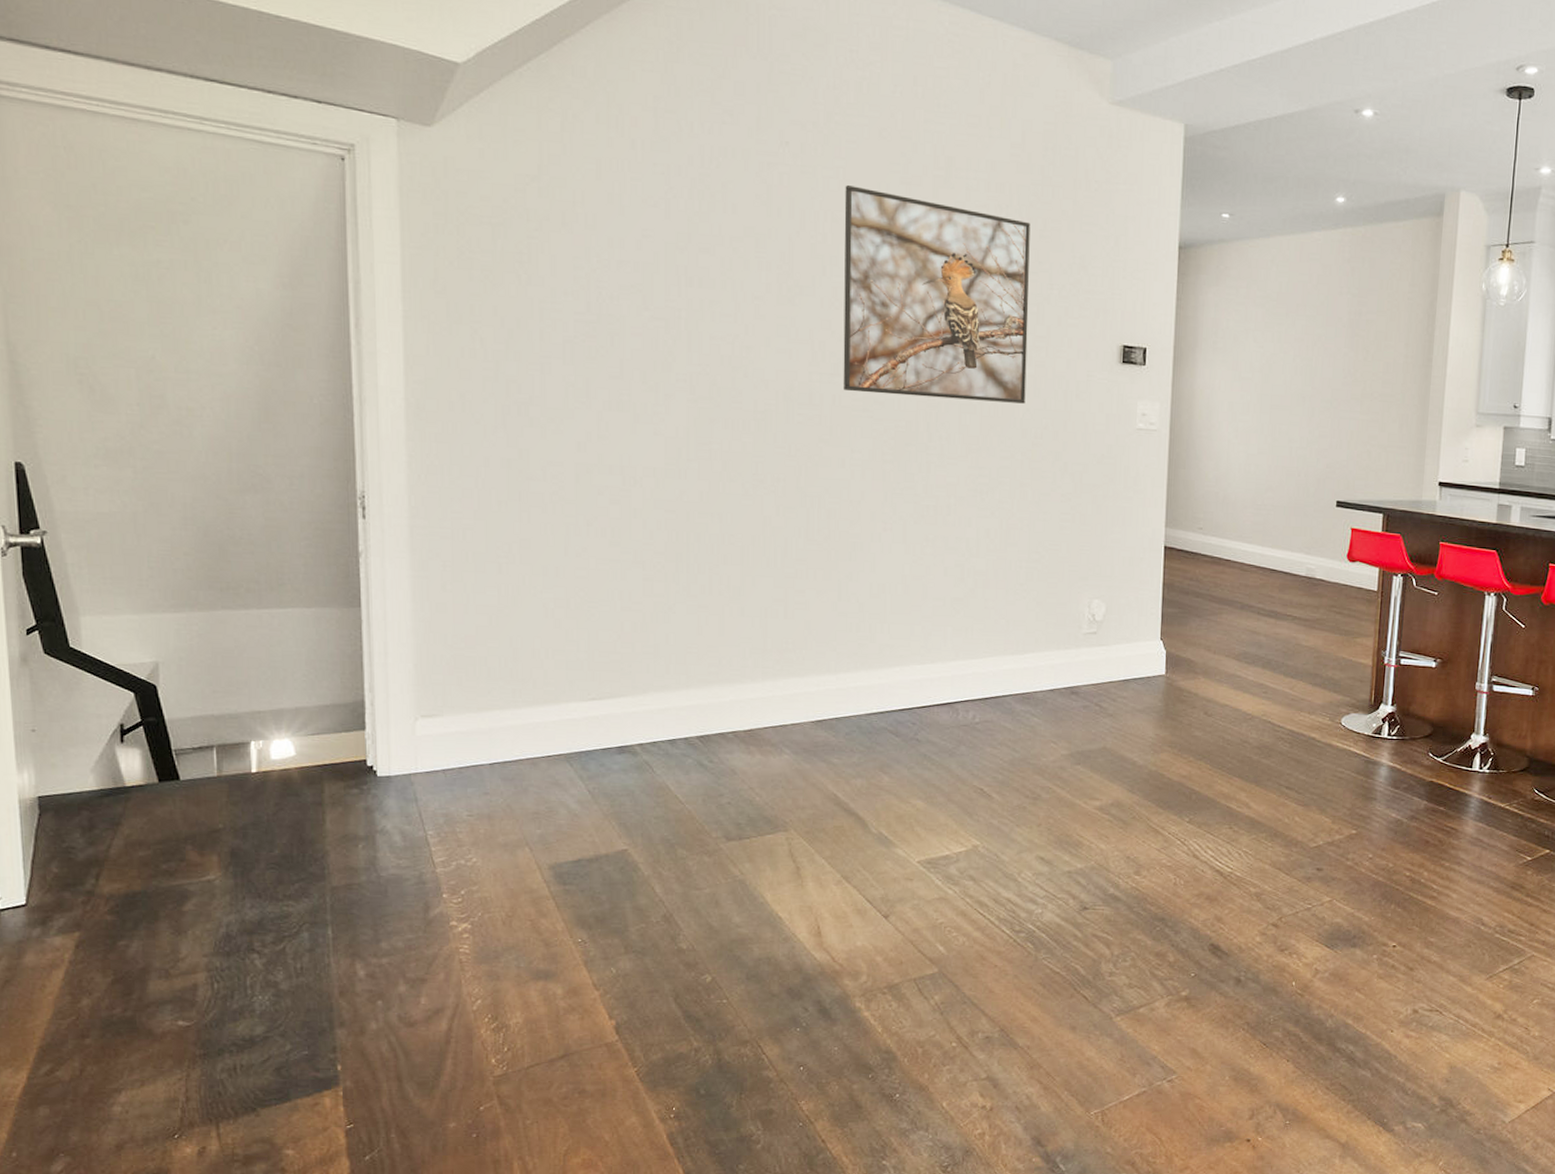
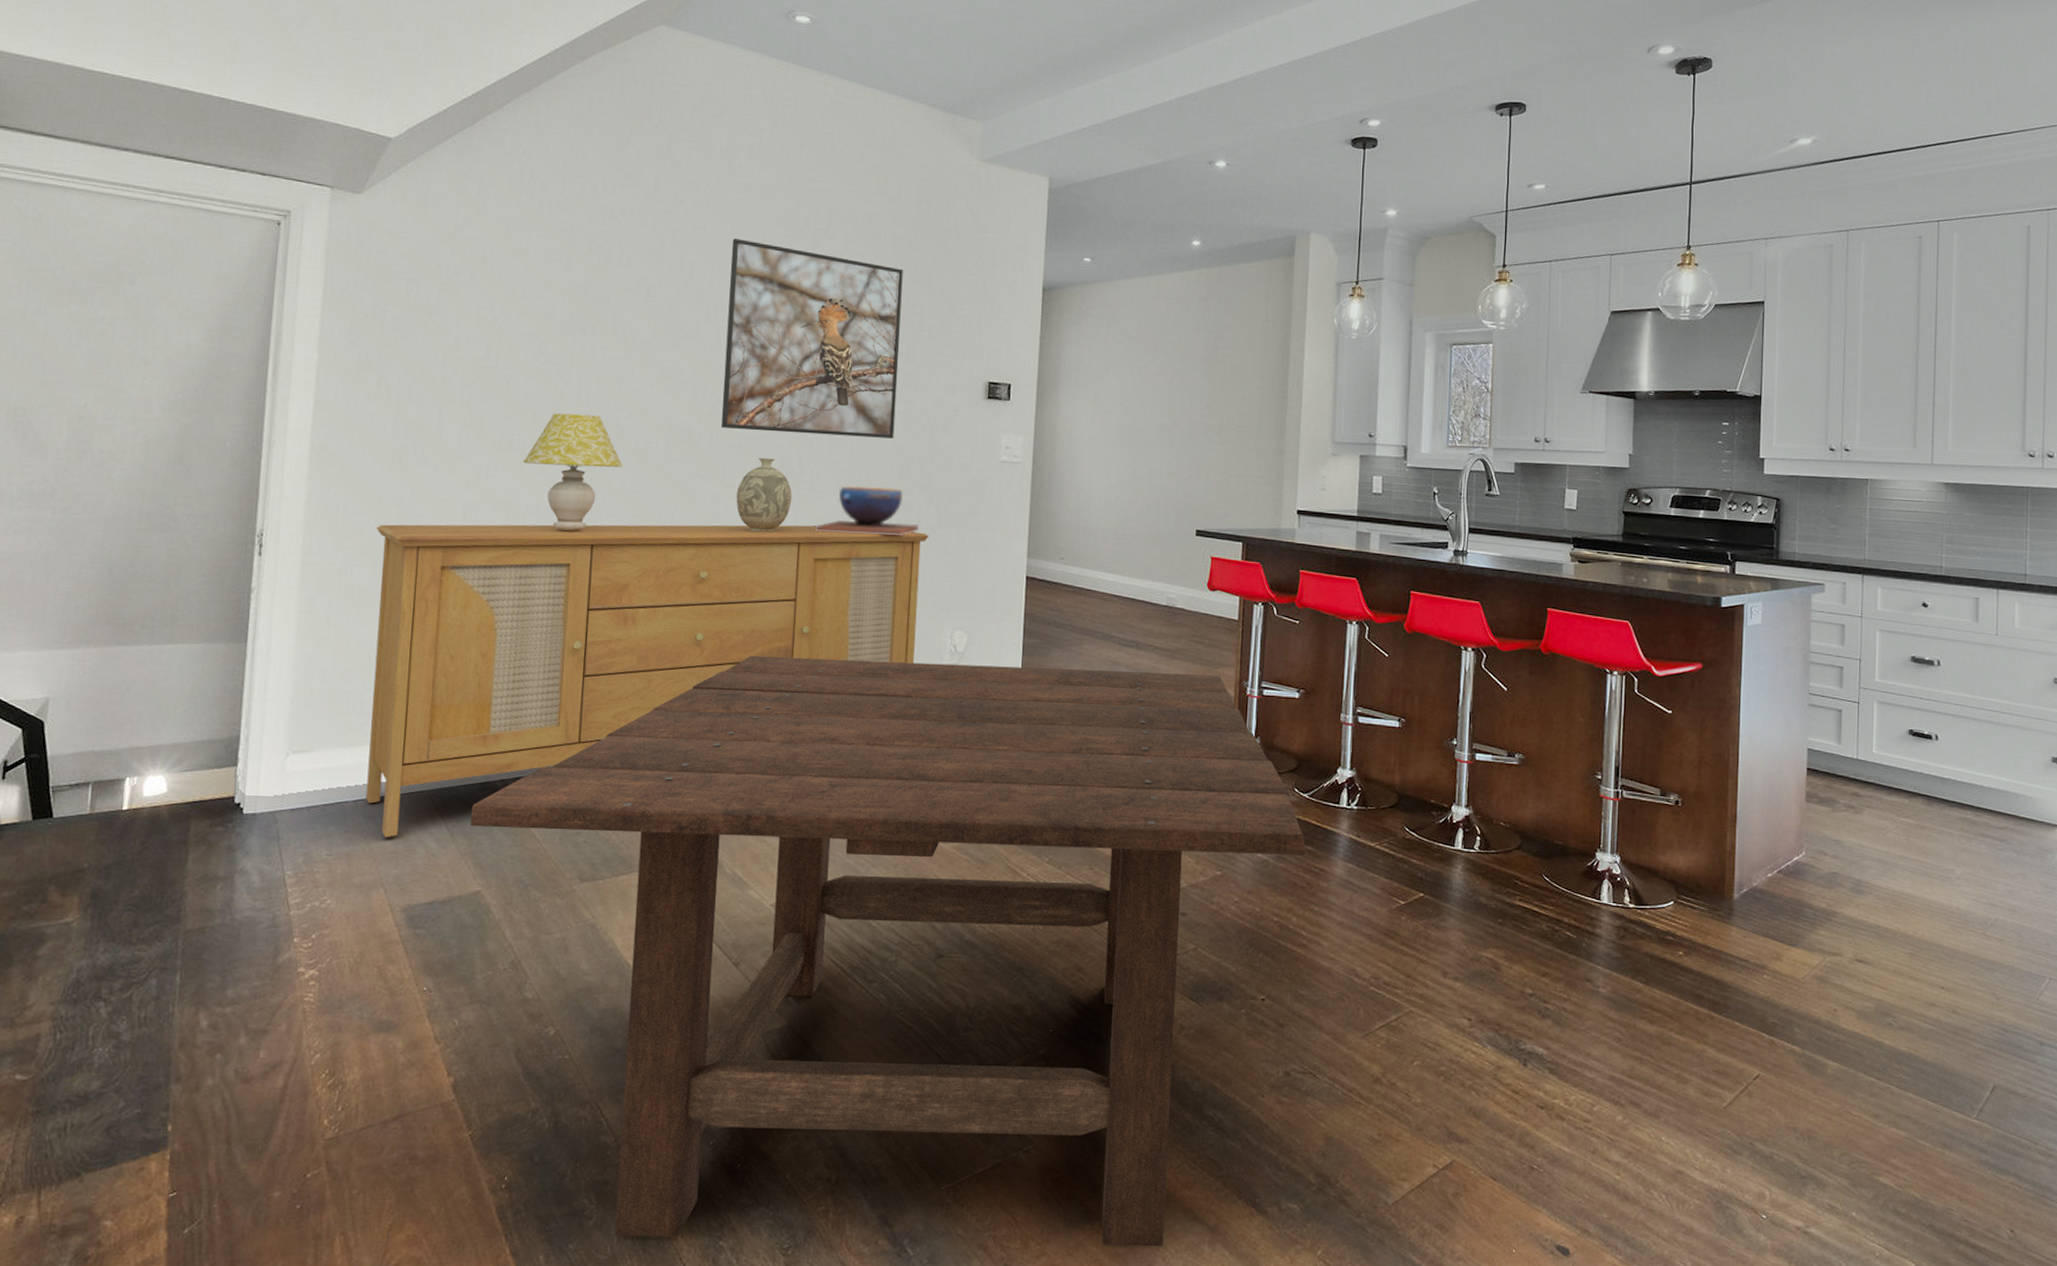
sideboard: none [486,487,1065,799] -> present [365,524,929,837]
dining table: none [610,623,1439,1161] -> present [469,655,1306,1247]
table lamp: none [635,372,742,497] -> present [523,413,623,532]
decorative vase: none [863,422,922,499] -> present [736,457,793,532]
decorative bowl: none [946,452,1053,505] -> present [814,486,919,536]

